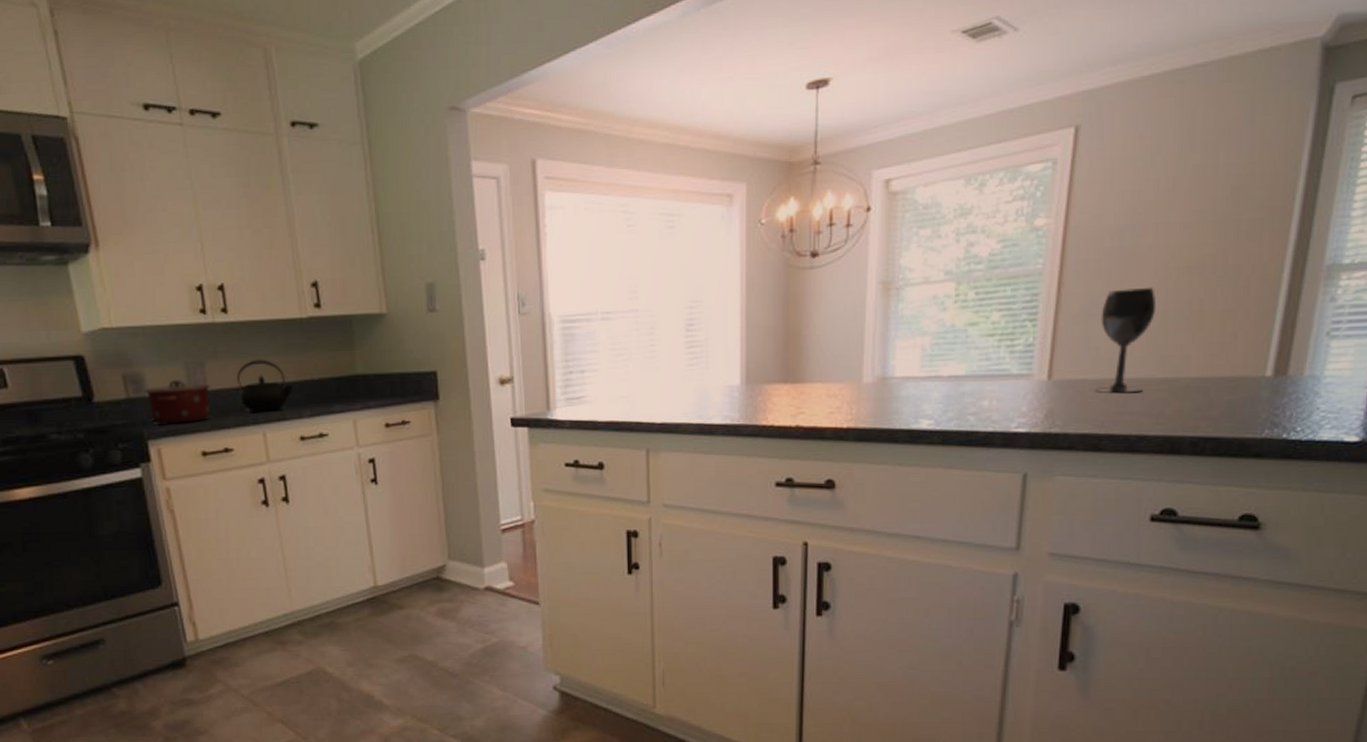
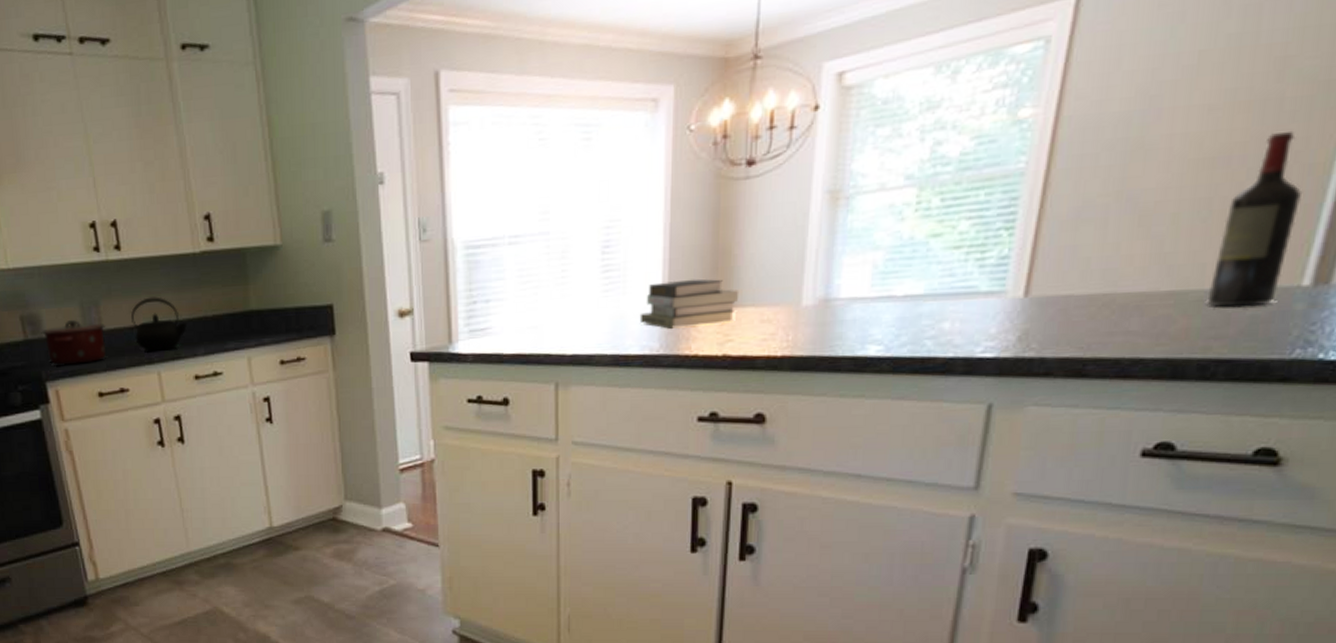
books: none [721,356,807,401] -> present [639,279,738,329]
wine glass: present [1094,287,1157,394] -> none [1080,184,1167,311]
wine bottle: none [1193,246,1261,393] -> present [1207,130,1303,308]

